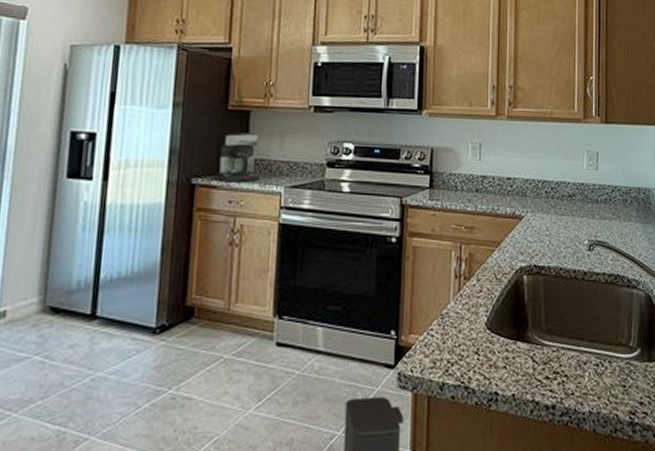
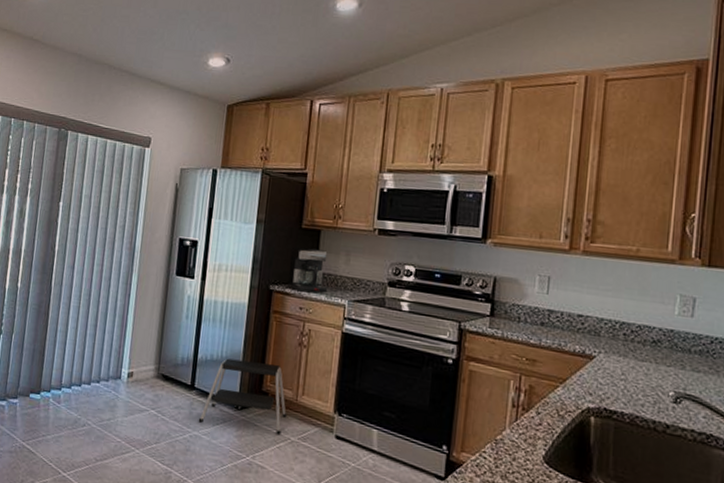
step stool: none [102,272,219,360] -> present [198,358,288,436]

